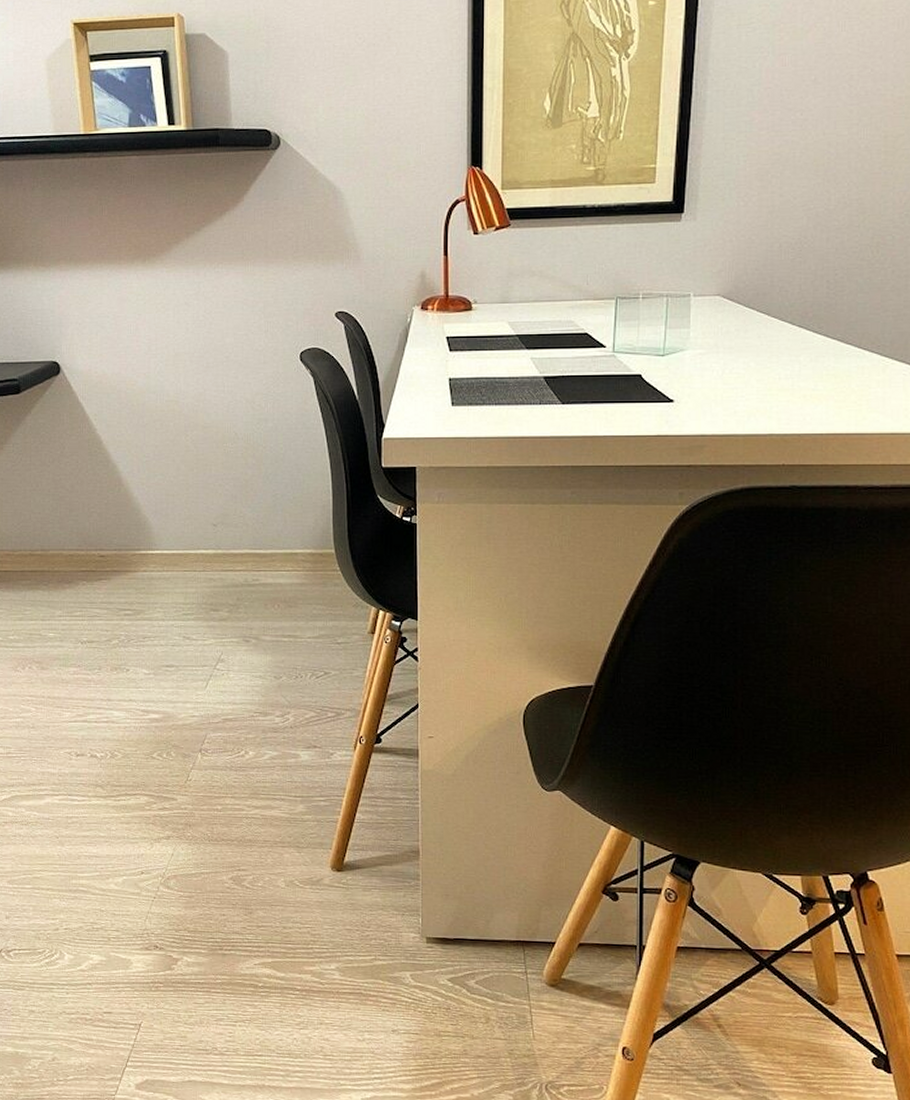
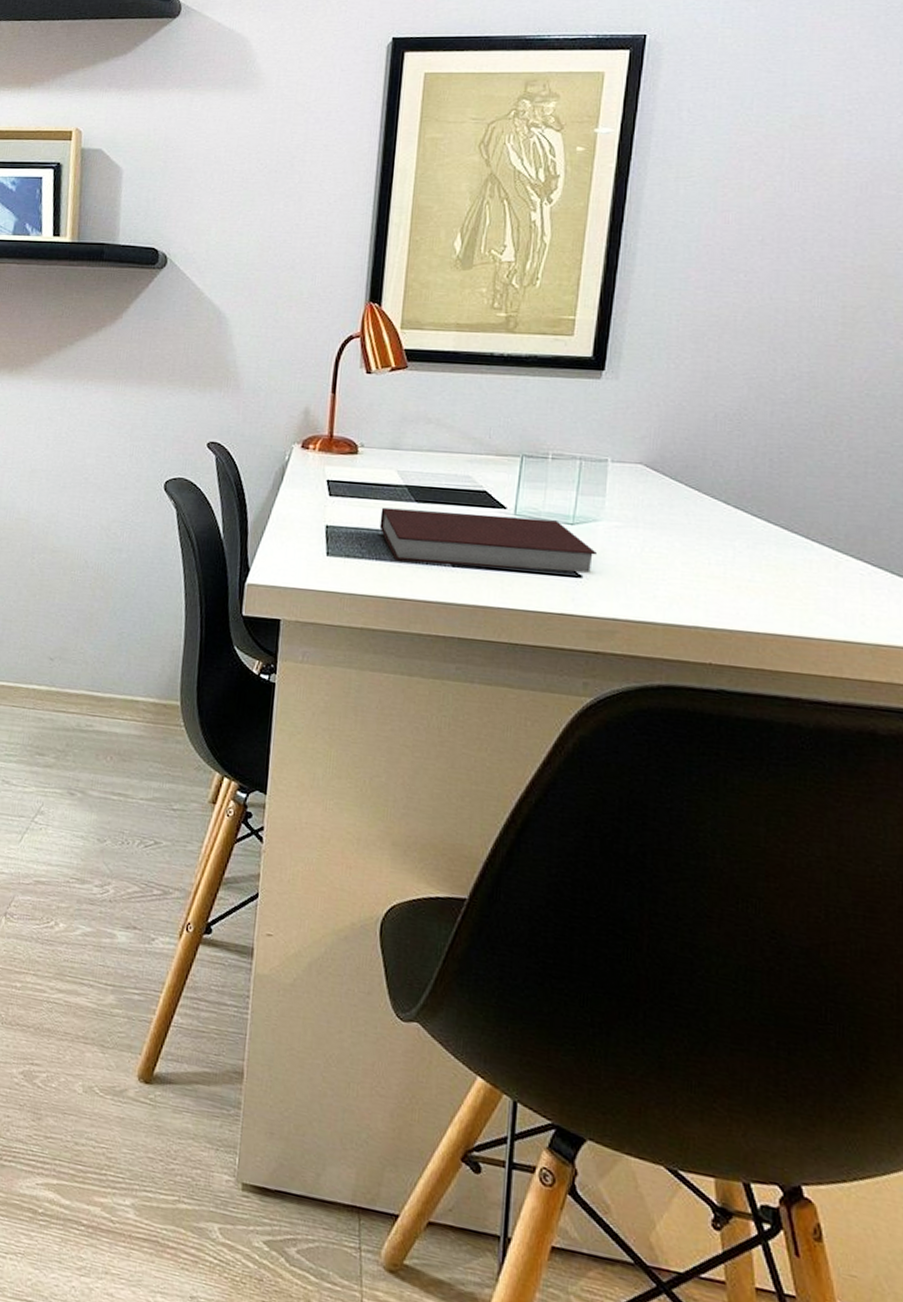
notebook: none [496,354,685,403] -> present [379,507,597,573]

